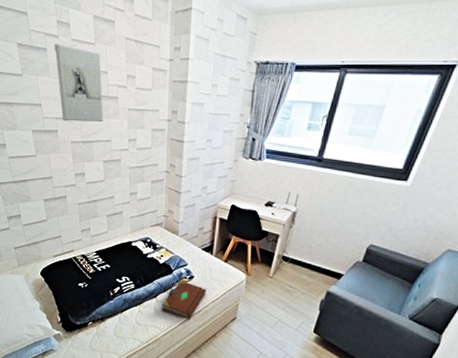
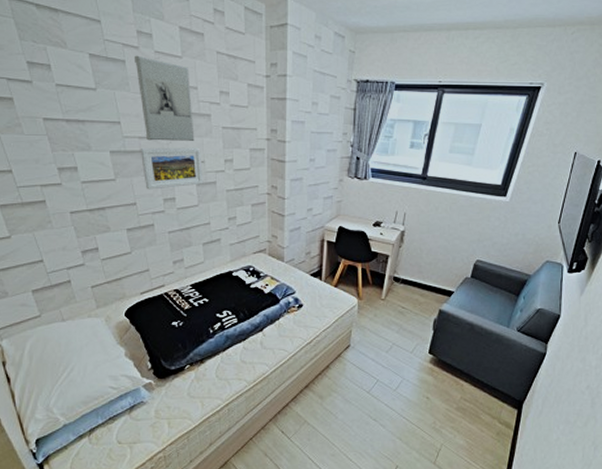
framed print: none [56,127,110,165] -> present [140,147,204,190]
book: present [162,279,206,320] -> none [269,309,317,353]

